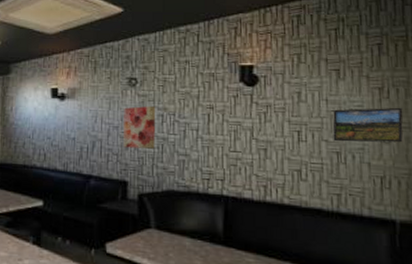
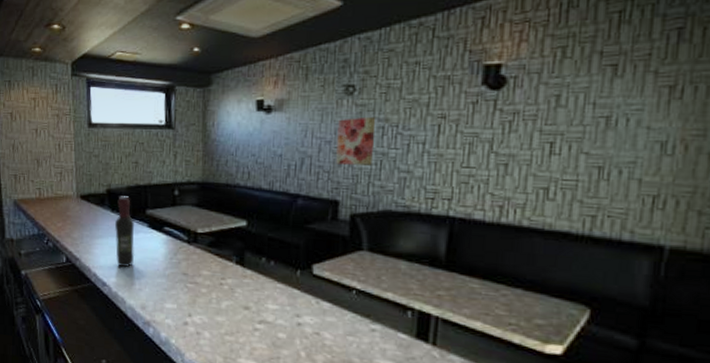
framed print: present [332,107,403,143] -> none [596,110,699,155]

